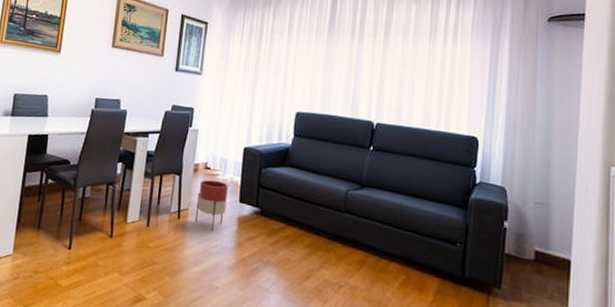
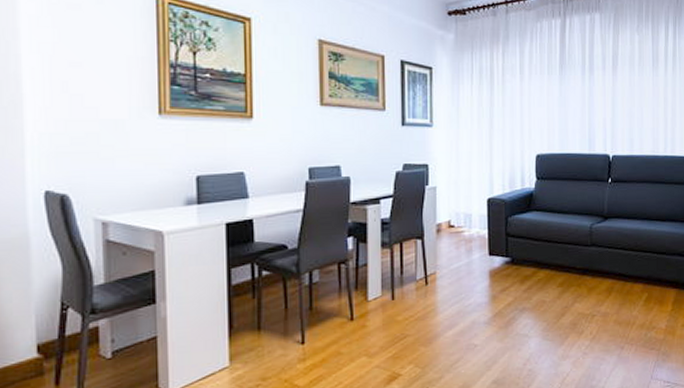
planter: present [194,180,228,232] -> none [444,238,476,291]

